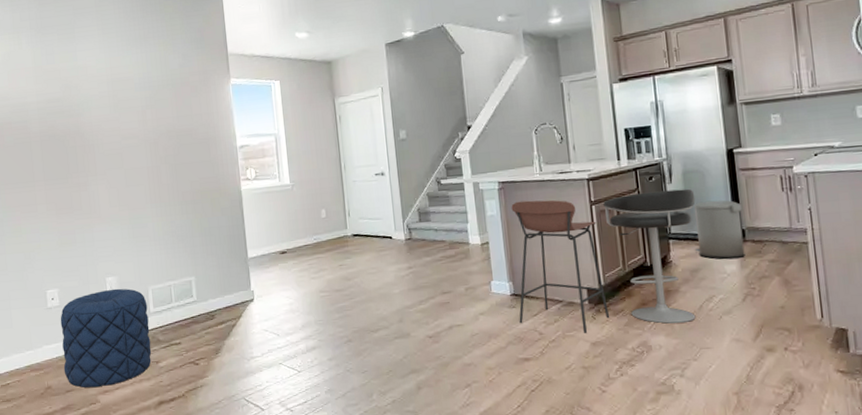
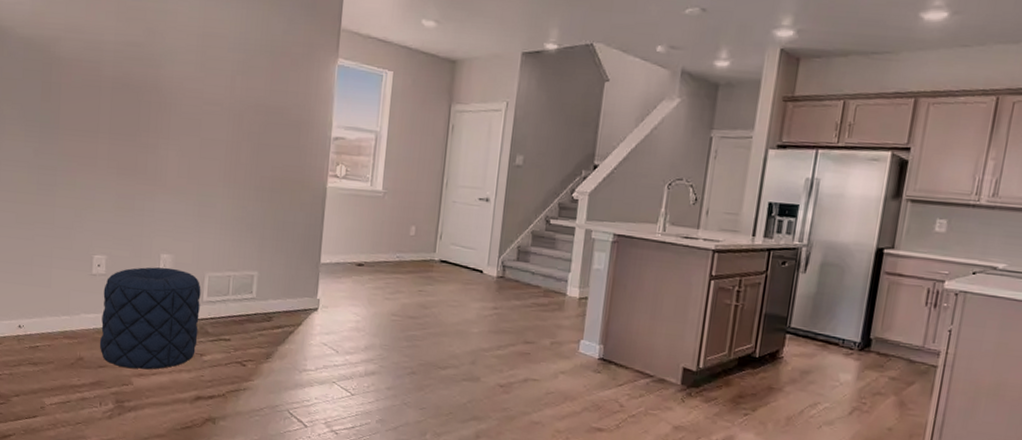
bar stool: present [511,200,610,333] -> none [601,259,711,415]
bar stool: present [603,188,696,324] -> none [722,276,828,425]
pedal bin: present [693,200,745,260] -> none [811,299,876,369]

